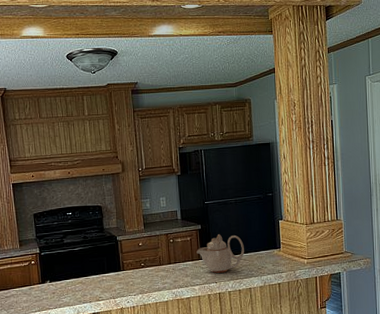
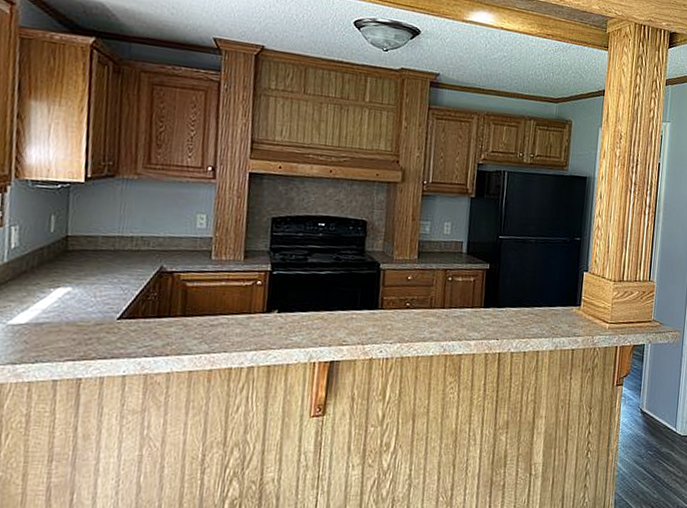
teapot: present [196,234,244,273] -> none [479,278,538,328]

